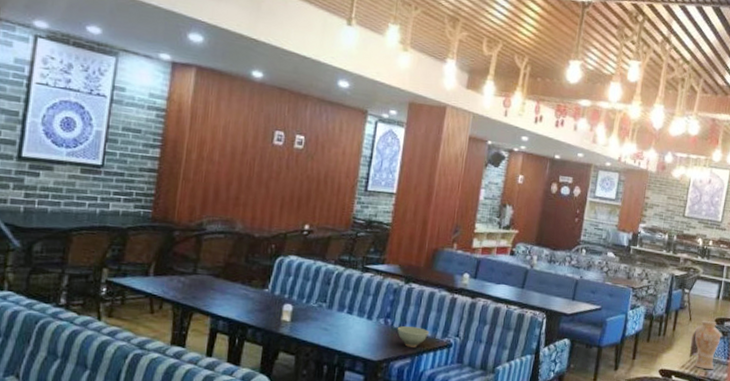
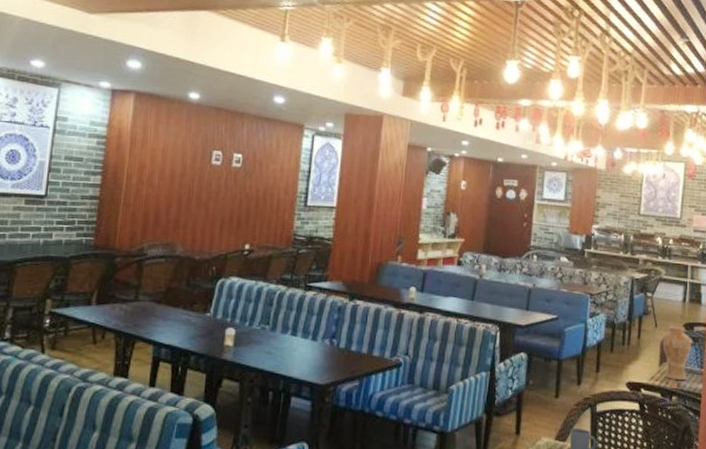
bowl: present [397,326,430,347] -> none [343,346,378,369]

